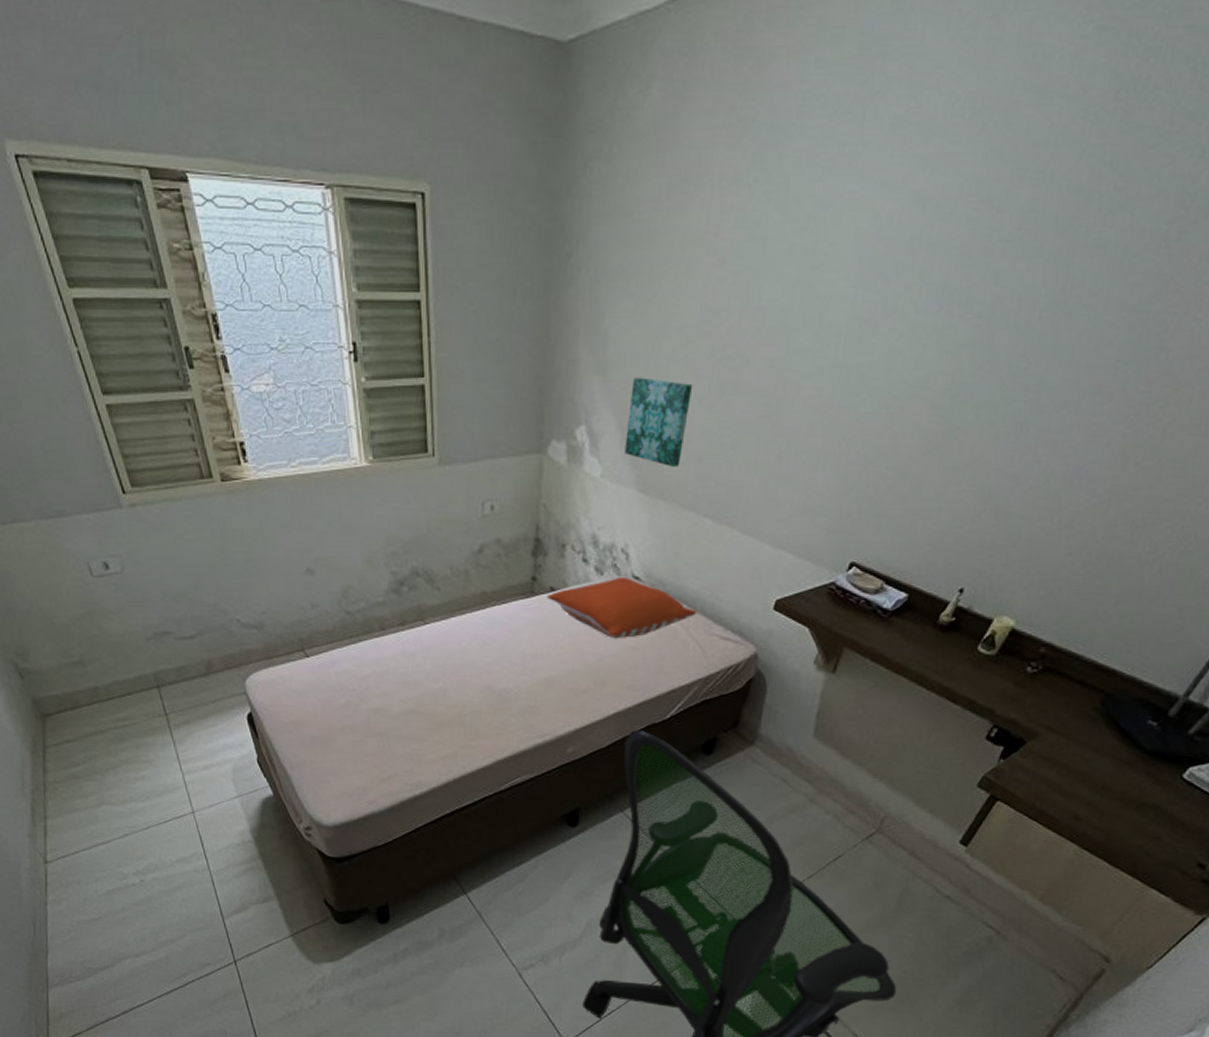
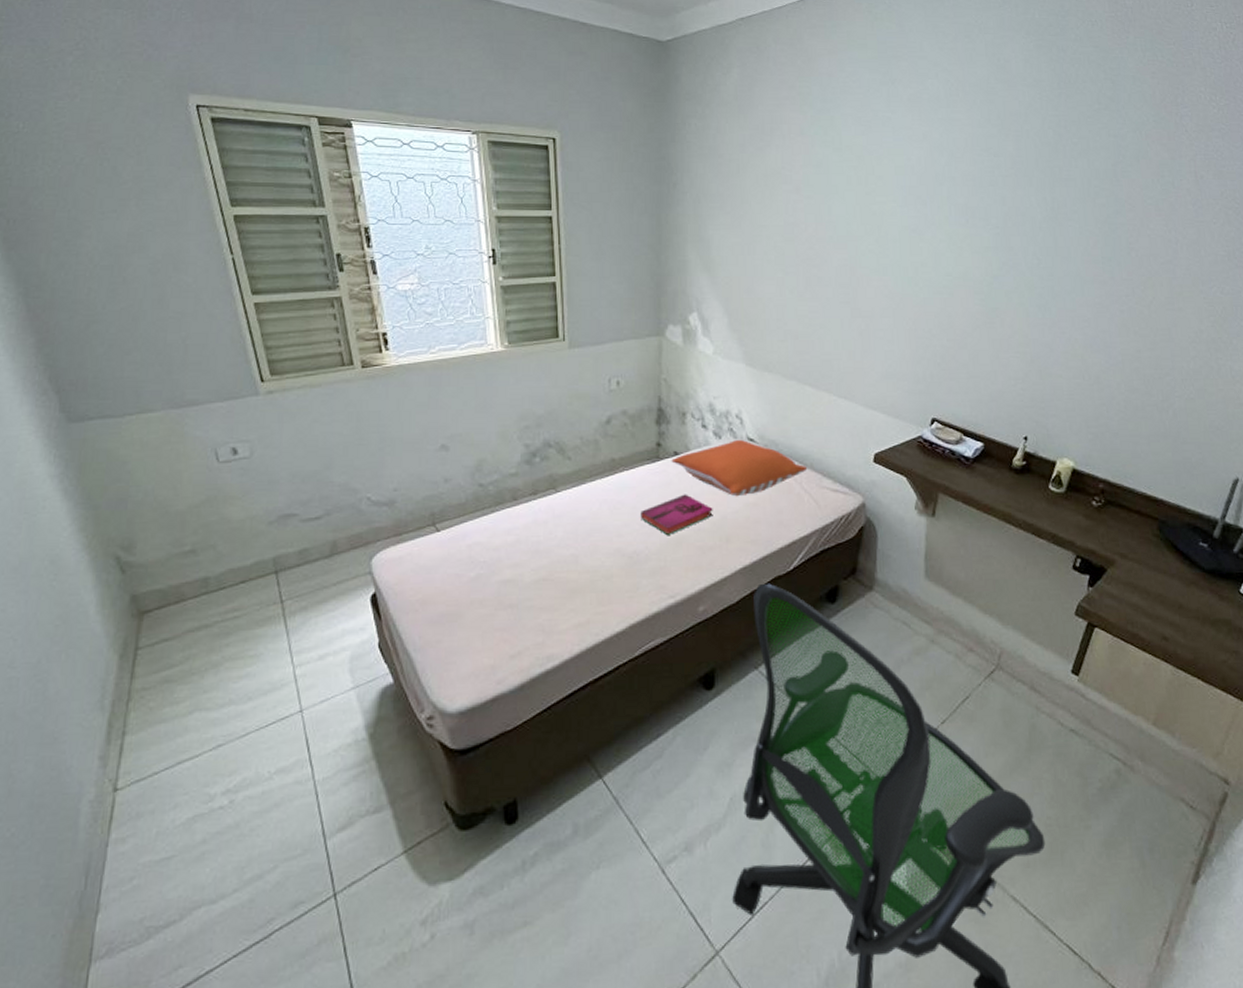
hardback book: none [511,633,589,675] -> present [640,494,713,535]
wall art: present [625,377,693,467] -> none [732,274,784,344]

